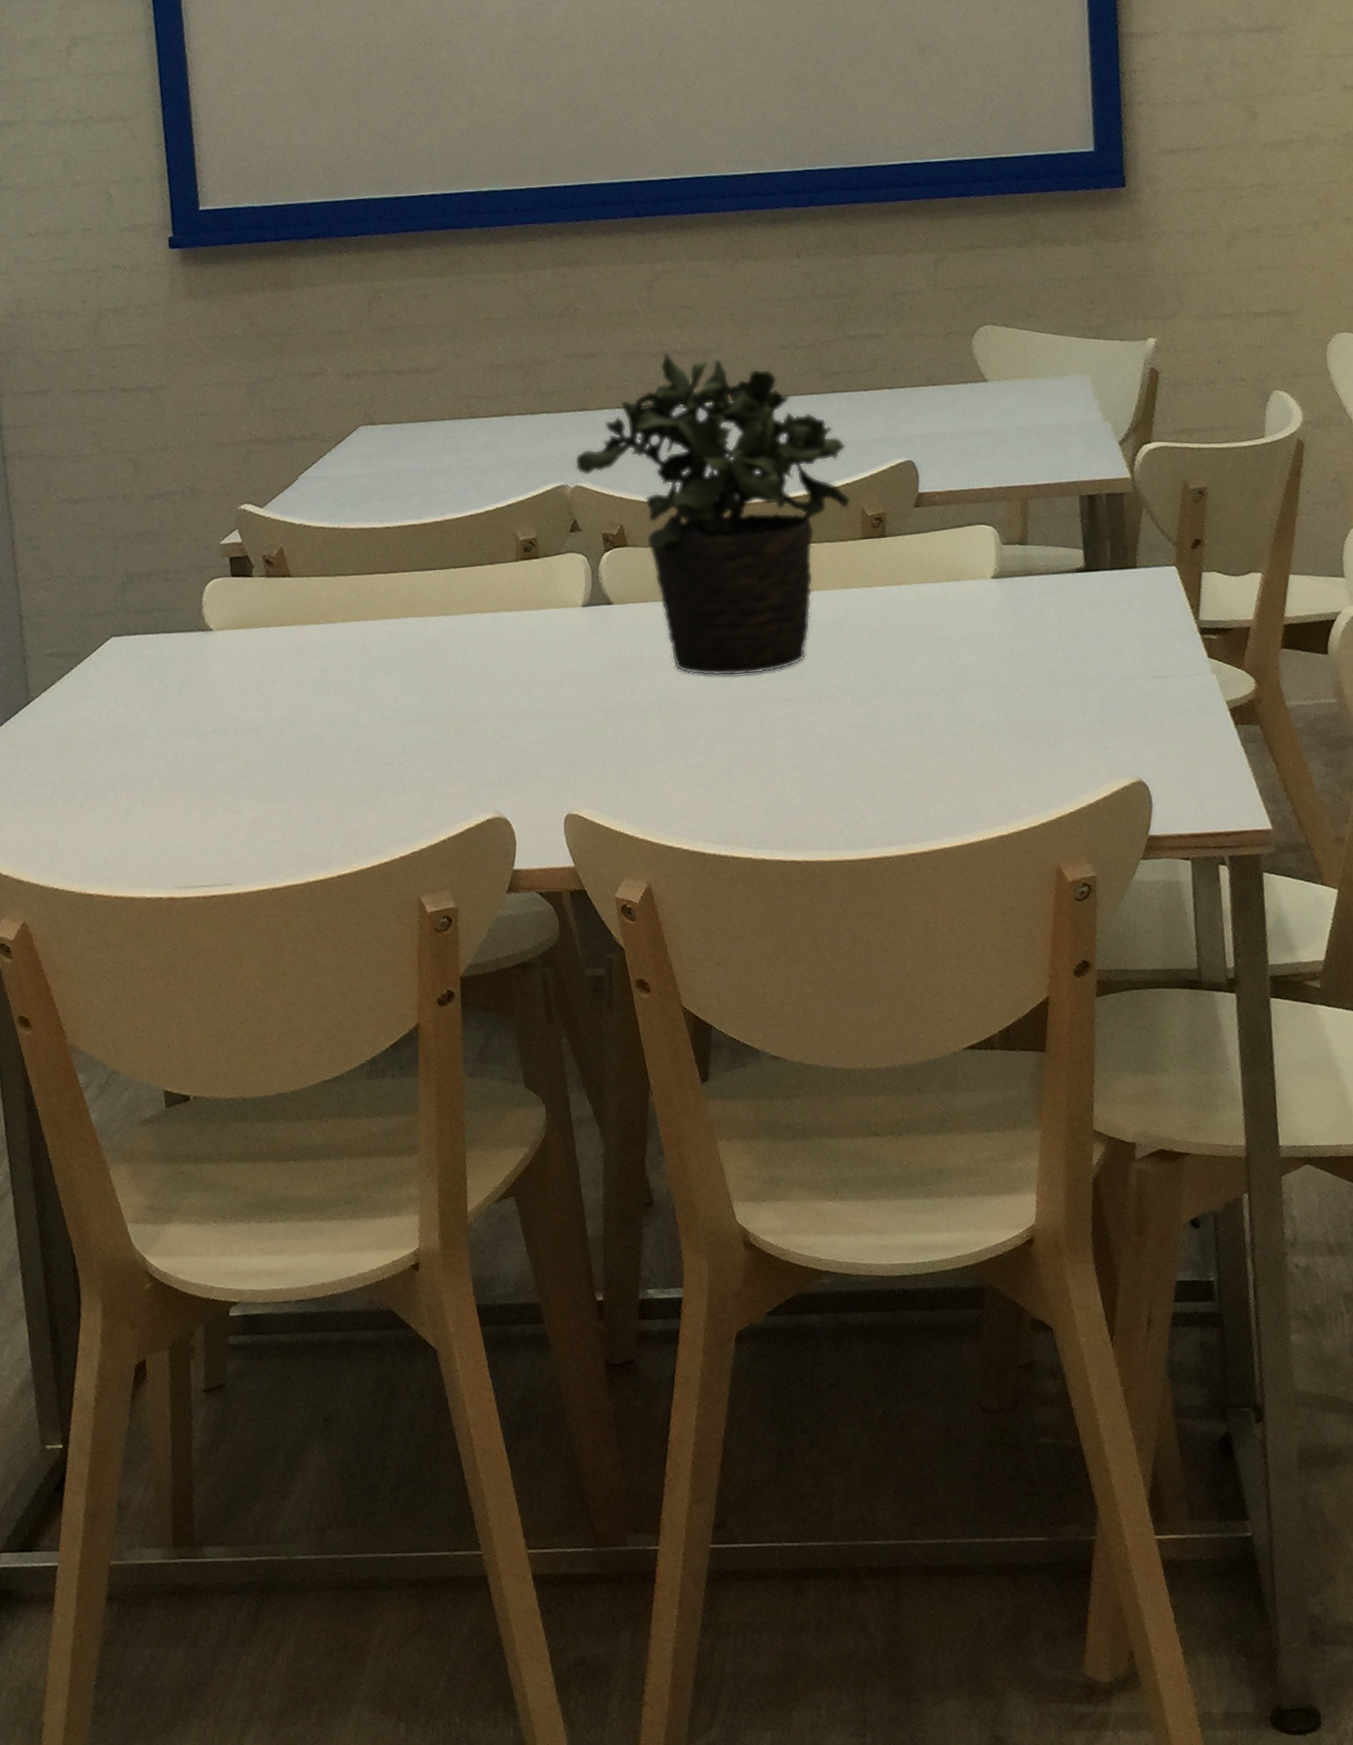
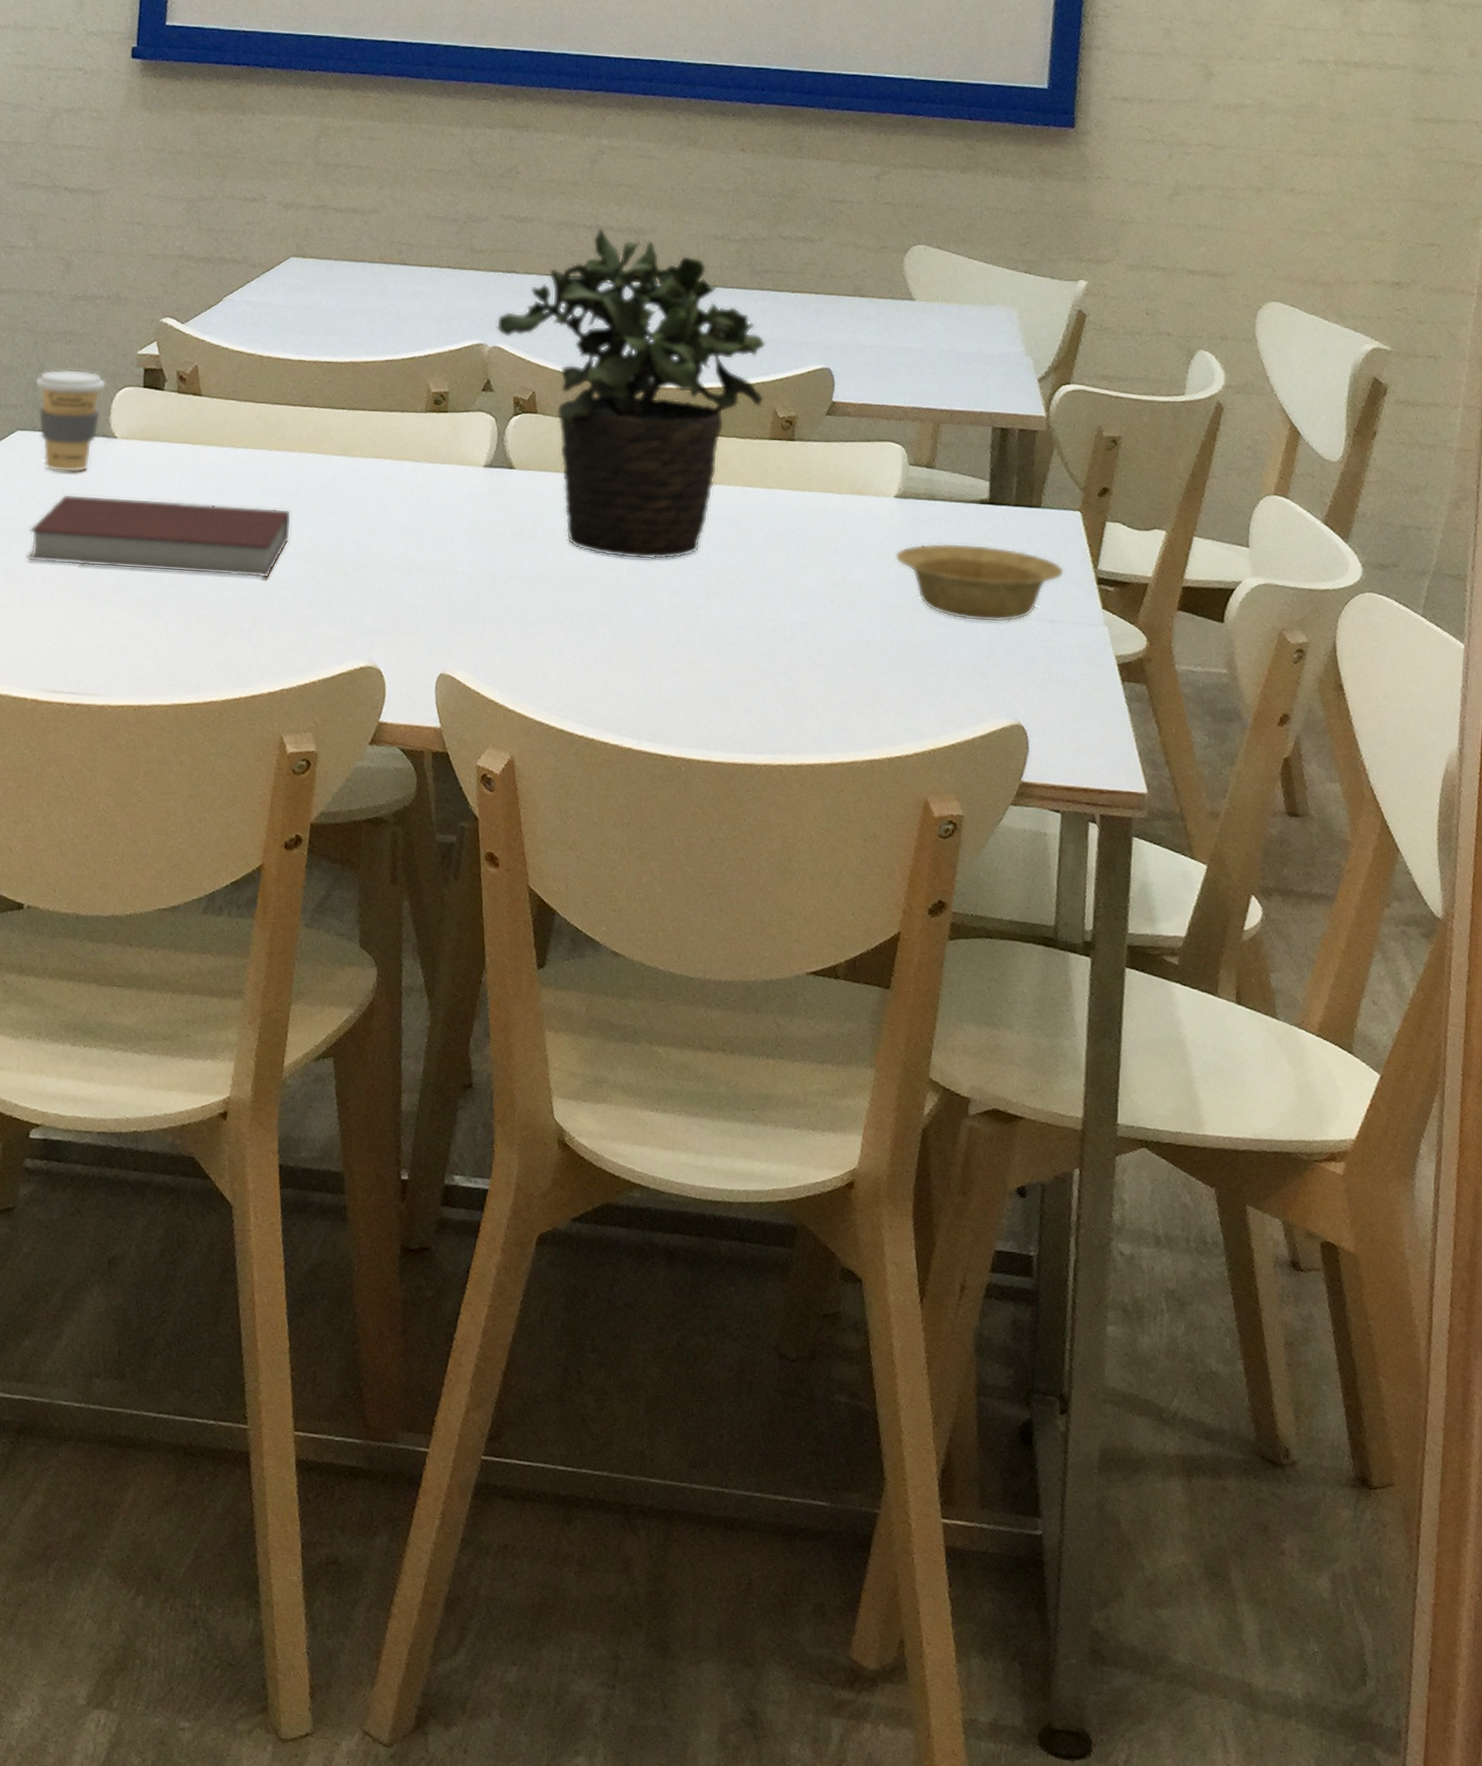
coffee cup: none [121,568,194,673] -> present [34,369,107,473]
notebook: none [138,675,400,764] -> present [28,493,292,578]
bowl: none [998,611,1168,688] -> present [894,542,1065,623]

